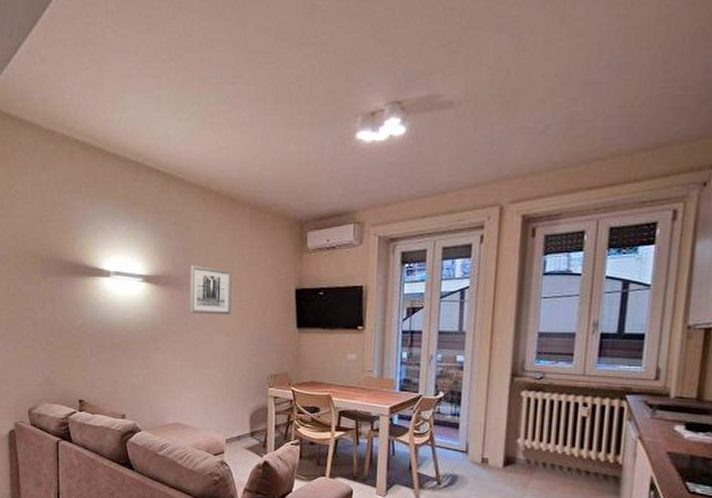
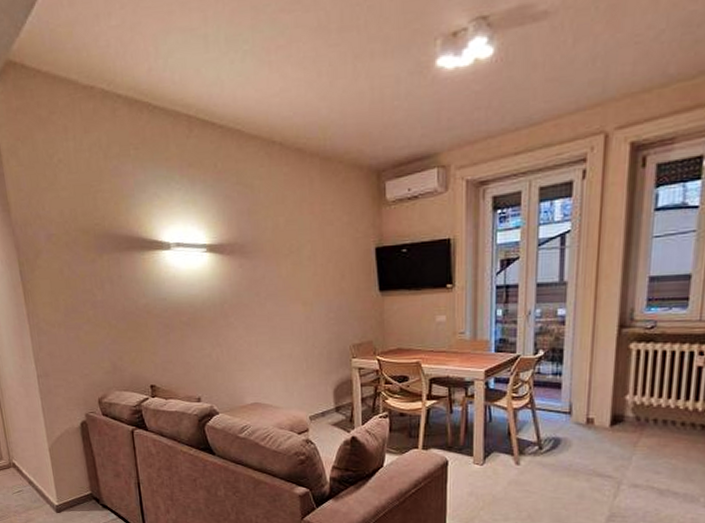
wall art: present [189,265,232,316] -> none [257,229,306,284]

